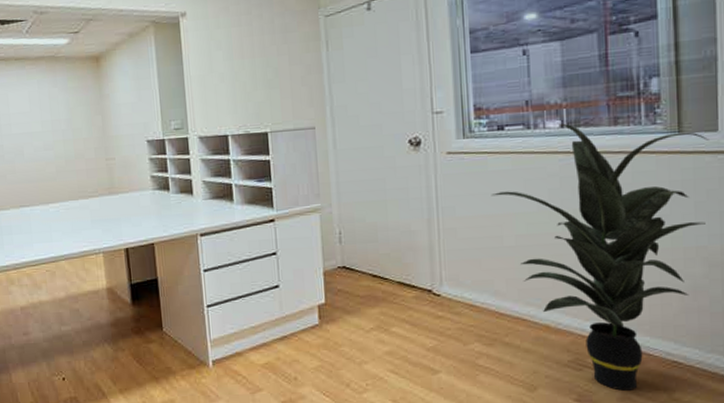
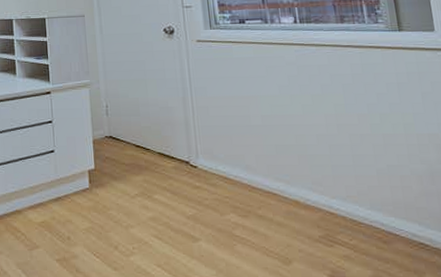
indoor plant: present [491,123,709,391] -> none [237,19,434,270]

